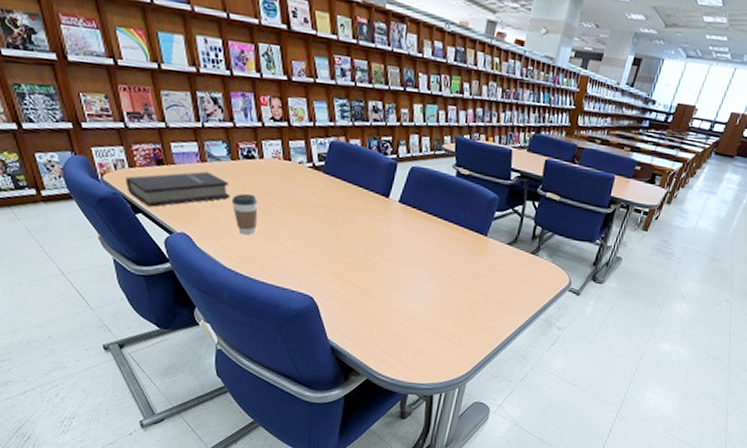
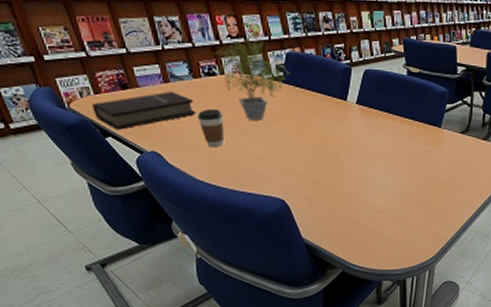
potted plant: none [254,116,331,211] -> present [213,32,289,122]

